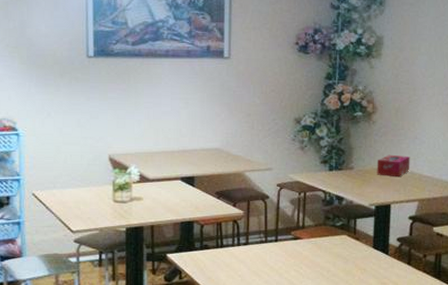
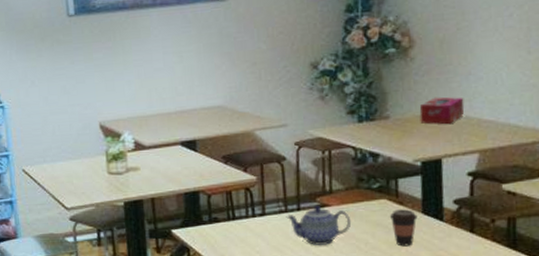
teapot: none [265,237,318,271] -> present [286,205,352,245]
coffee cup: none [347,244,369,275] -> present [389,209,418,247]

